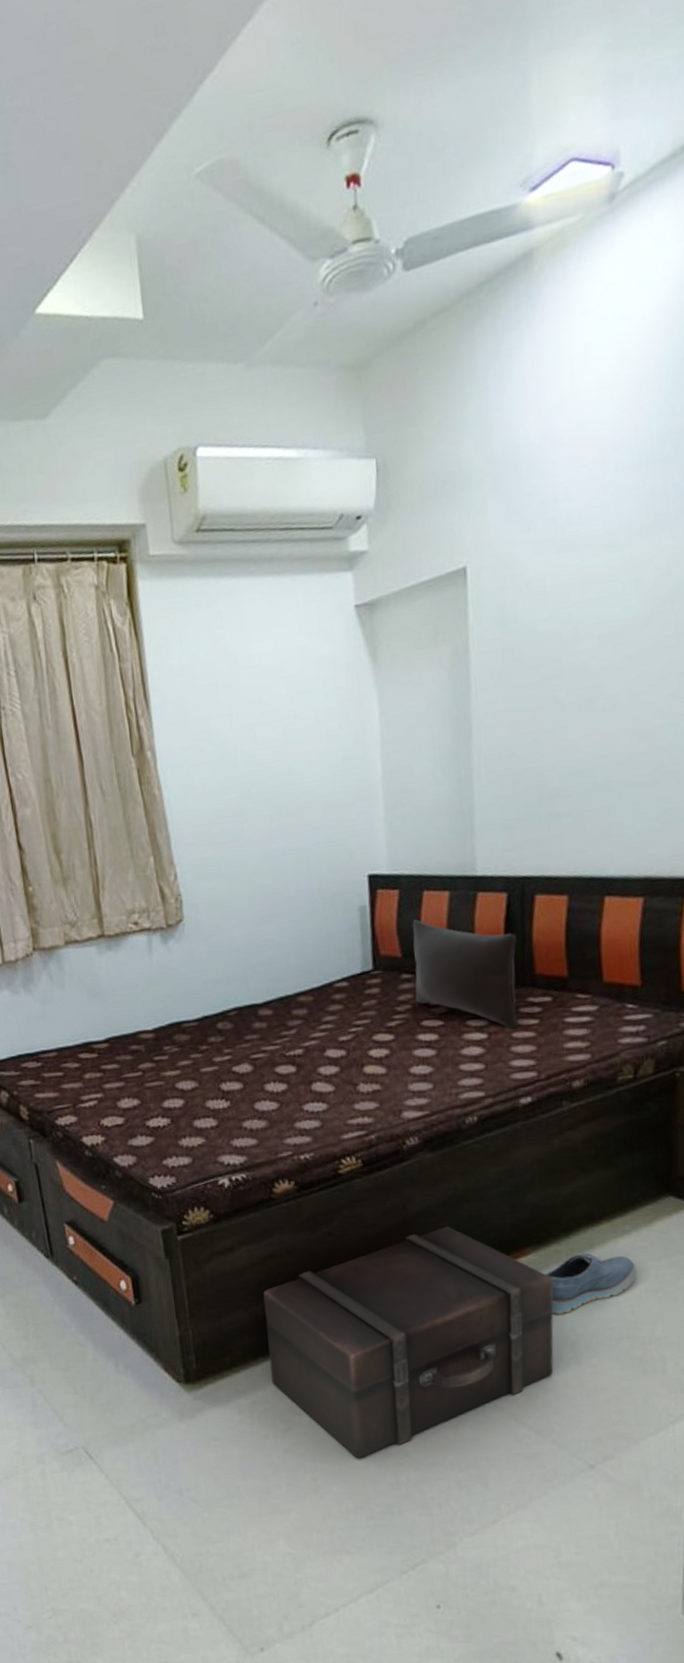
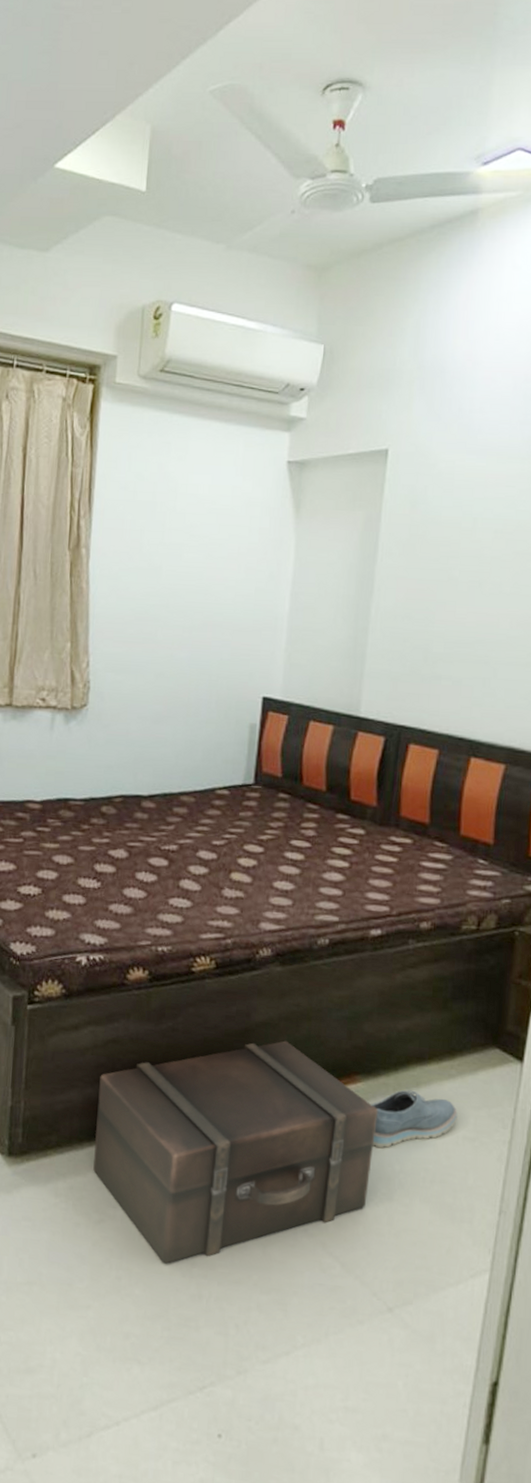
pillow: present [412,920,520,1030] -> none [288,746,388,864]

